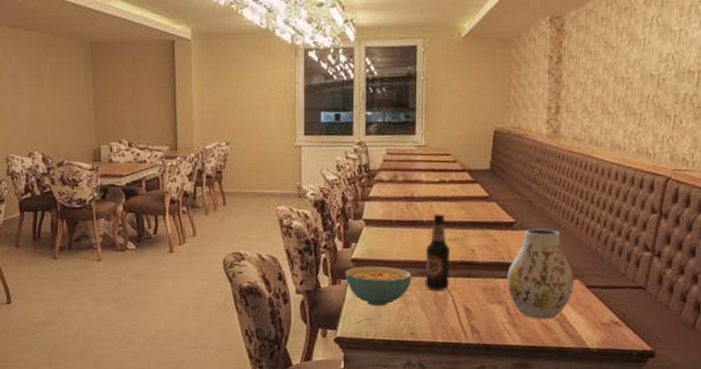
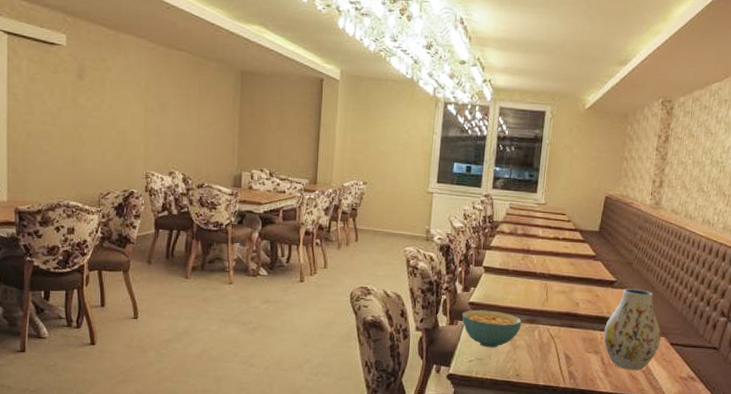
bottle: present [425,214,451,291] -> none [532,268,558,339]

